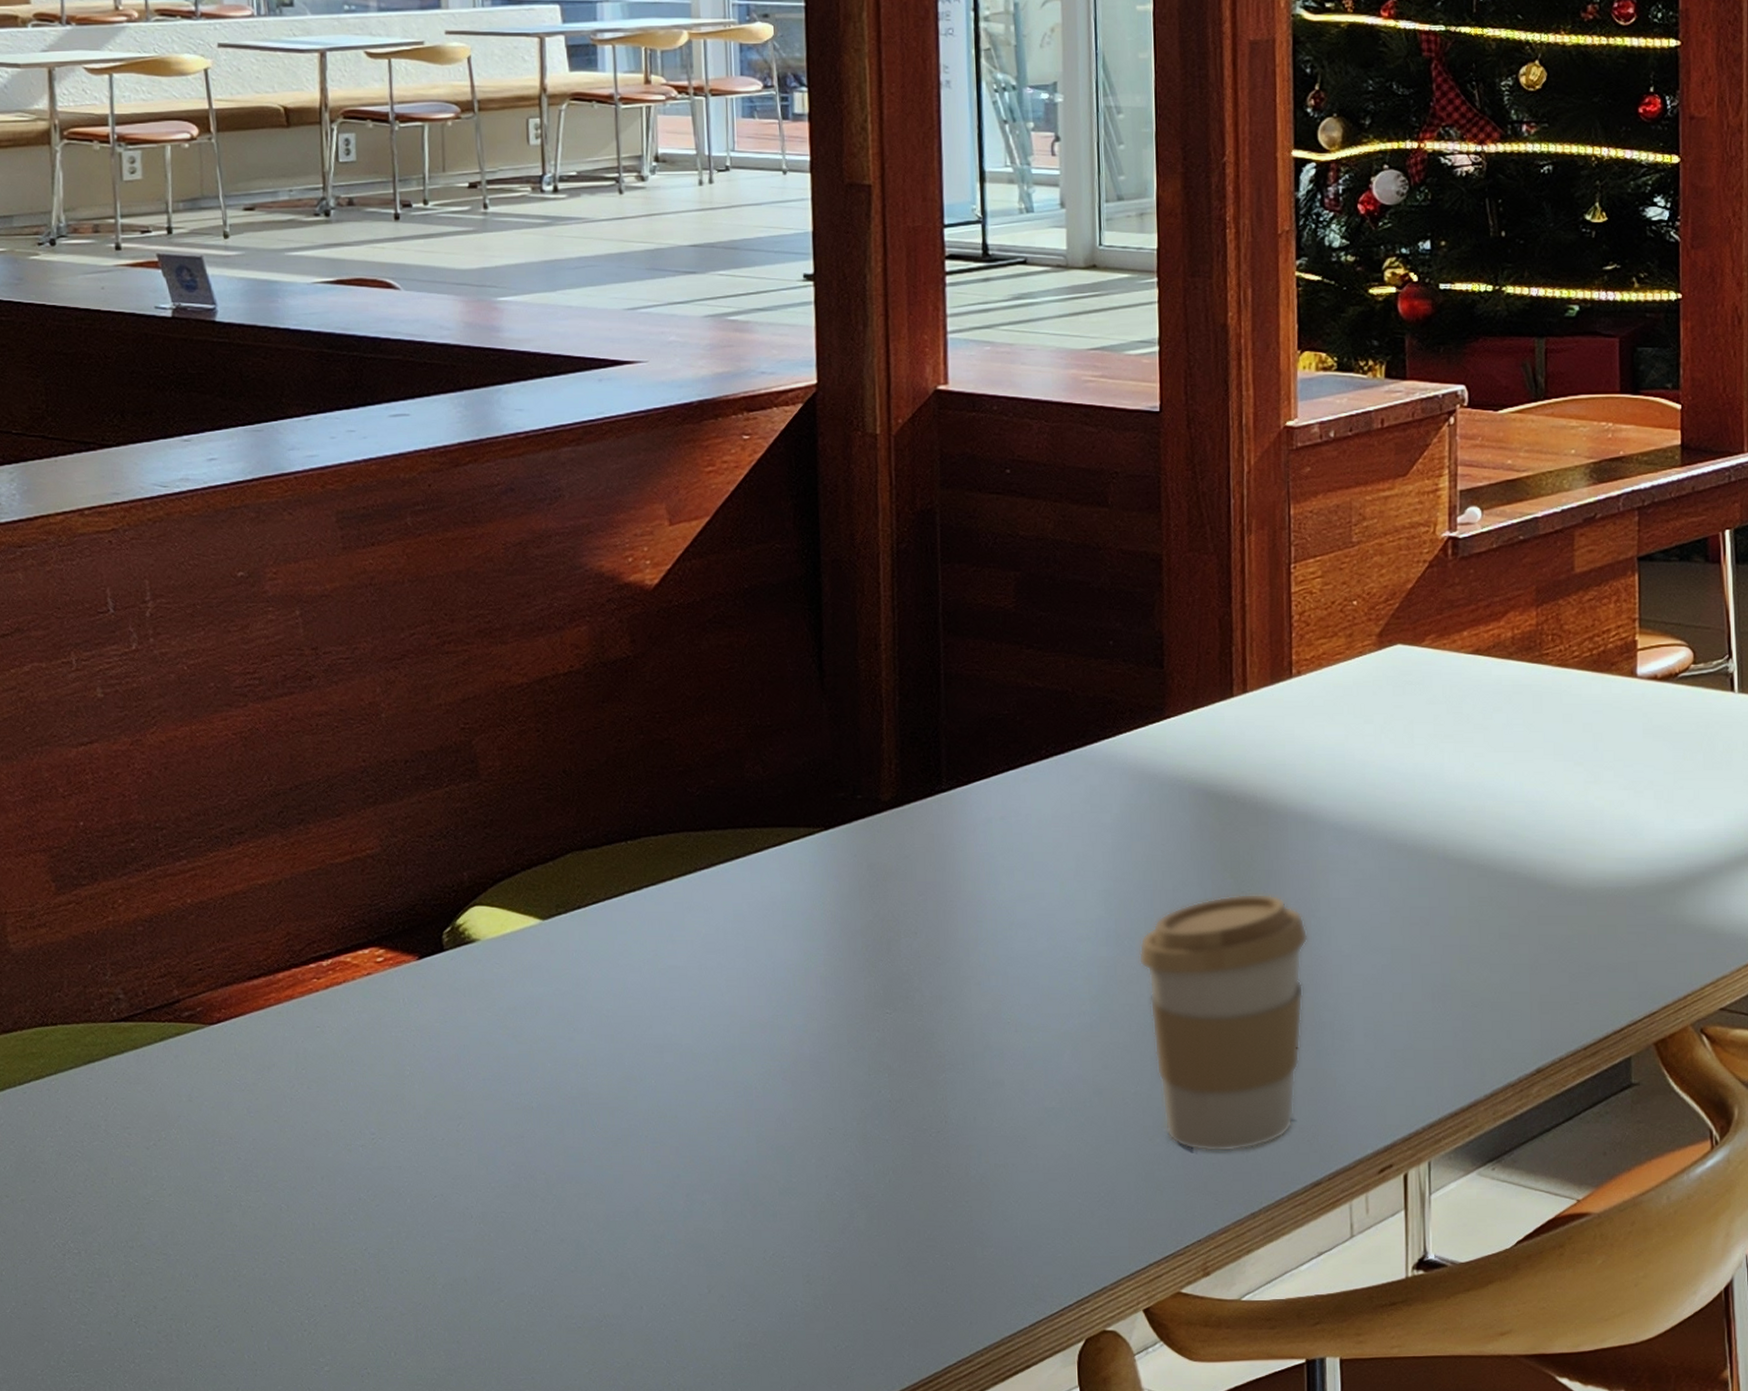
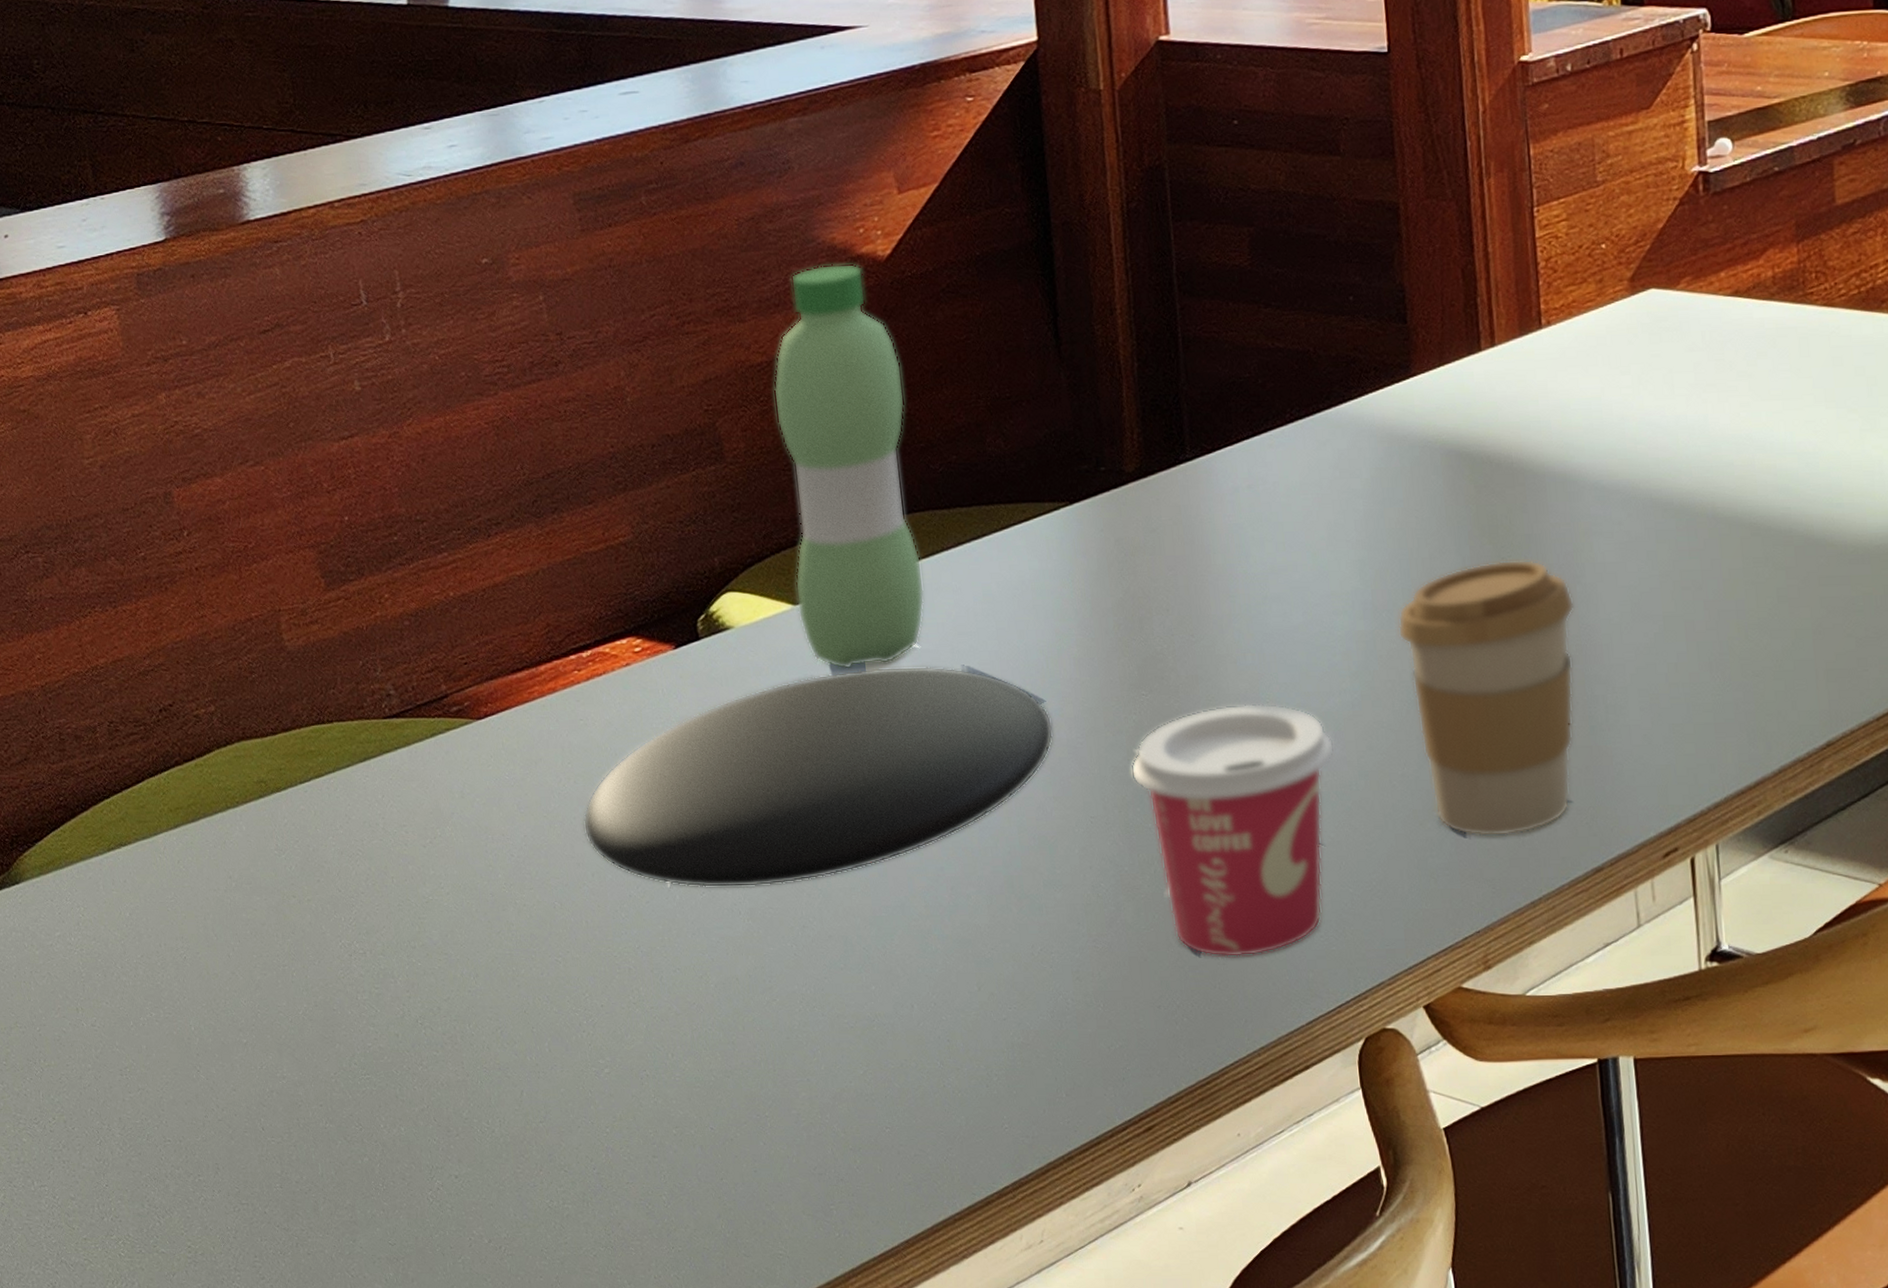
plate: none [314,981,797,1192] -> present [583,666,1054,888]
water bottle: none [532,591,676,985] -> present [773,263,925,671]
cup: none [871,1024,1071,1263] -> present [1130,704,1335,958]

